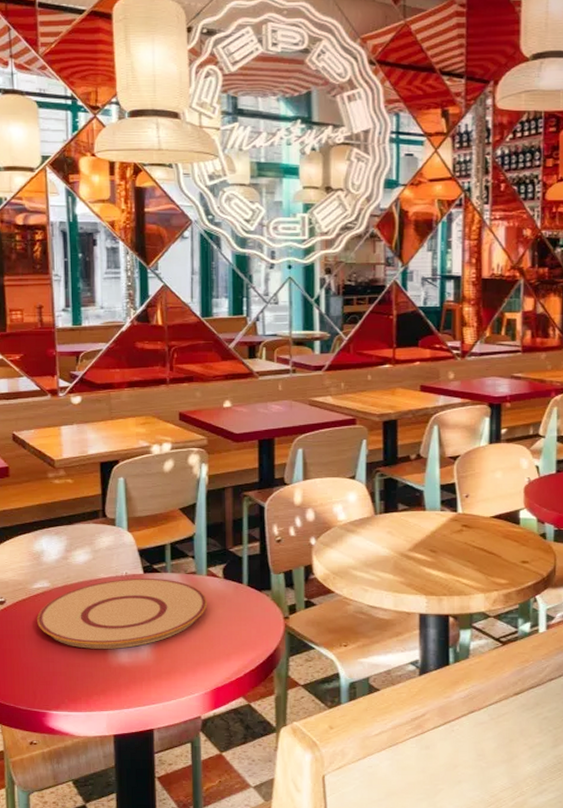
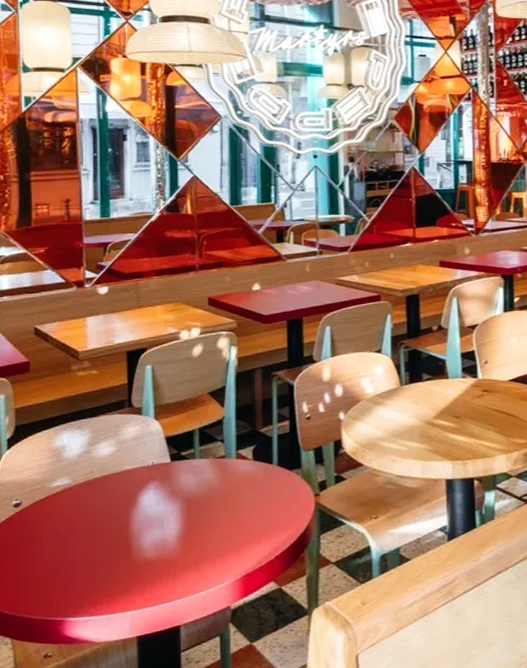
plate: present [37,577,208,649] -> none [56,465,237,546]

